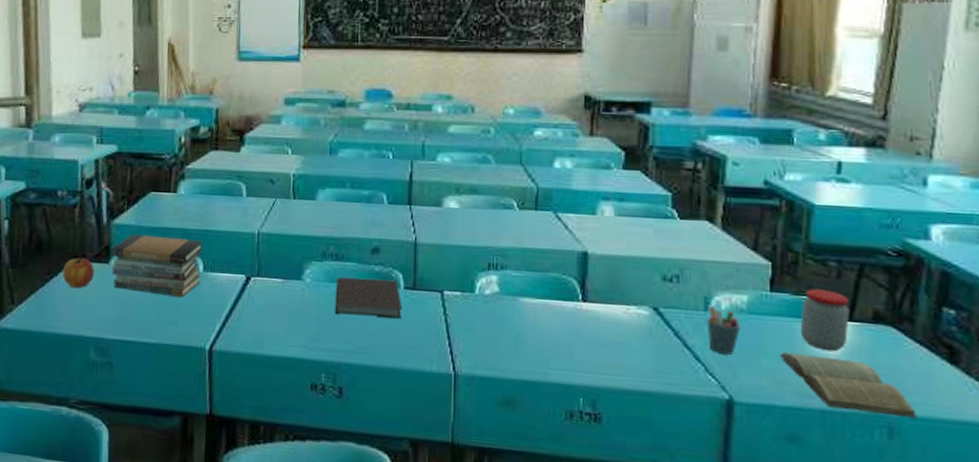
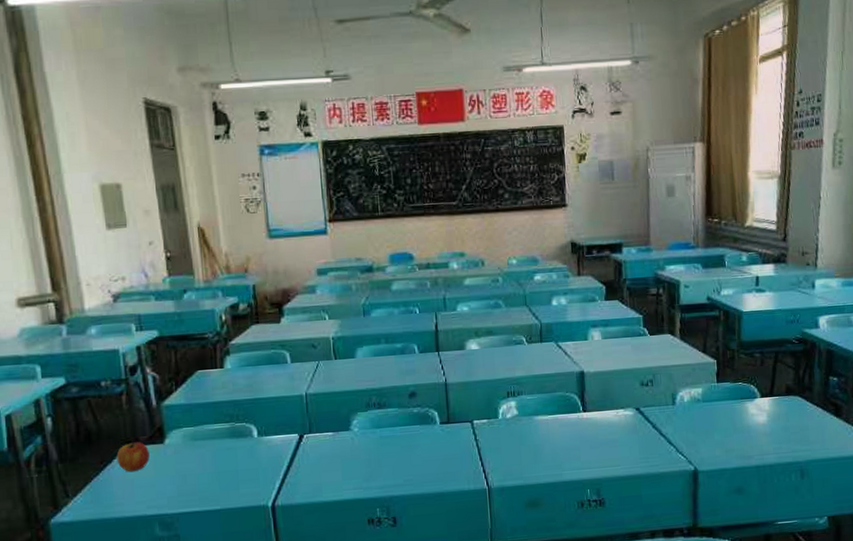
book stack: present [110,234,203,298] -> none [163,409,256,466]
notebook: present [334,277,402,319] -> none [381,418,440,456]
pen holder: present [706,306,741,355] -> none [674,400,699,436]
book: present [779,352,918,418] -> none [726,425,818,463]
jar: present [800,289,850,352] -> none [739,375,771,422]

